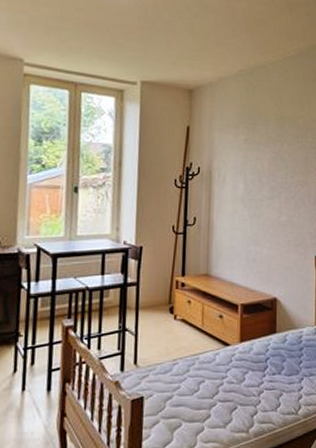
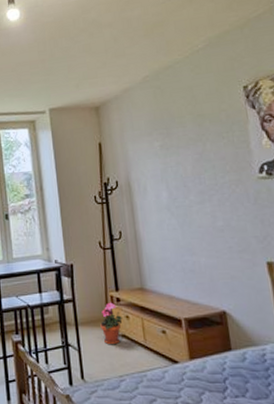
potted plant: none [161,287,184,329] -> present [100,302,123,345]

